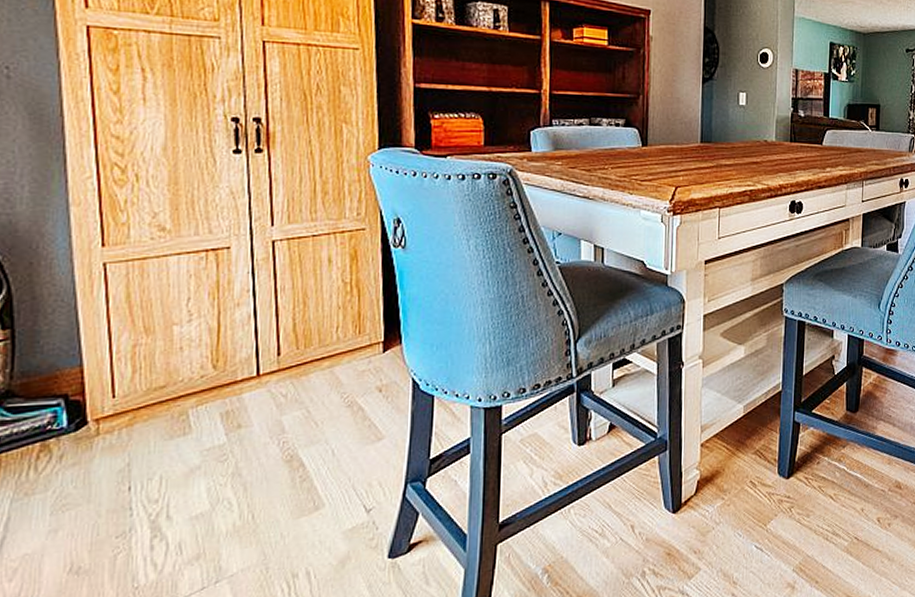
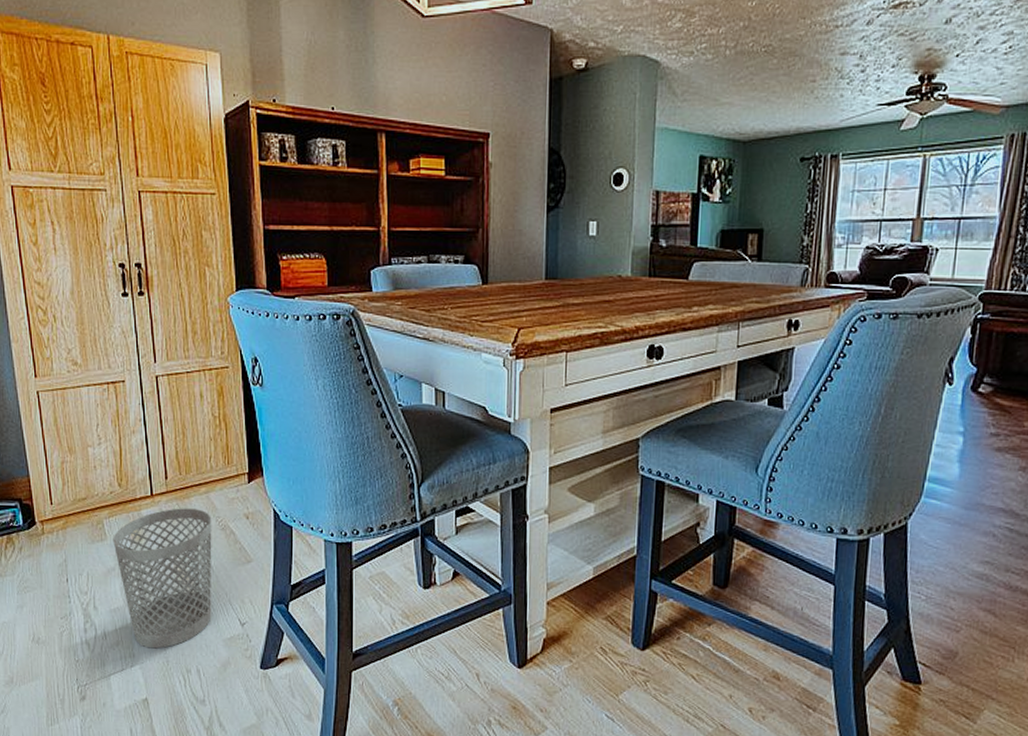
wastebasket: none [200,386,335,557] -> present [113,508,212,649]

